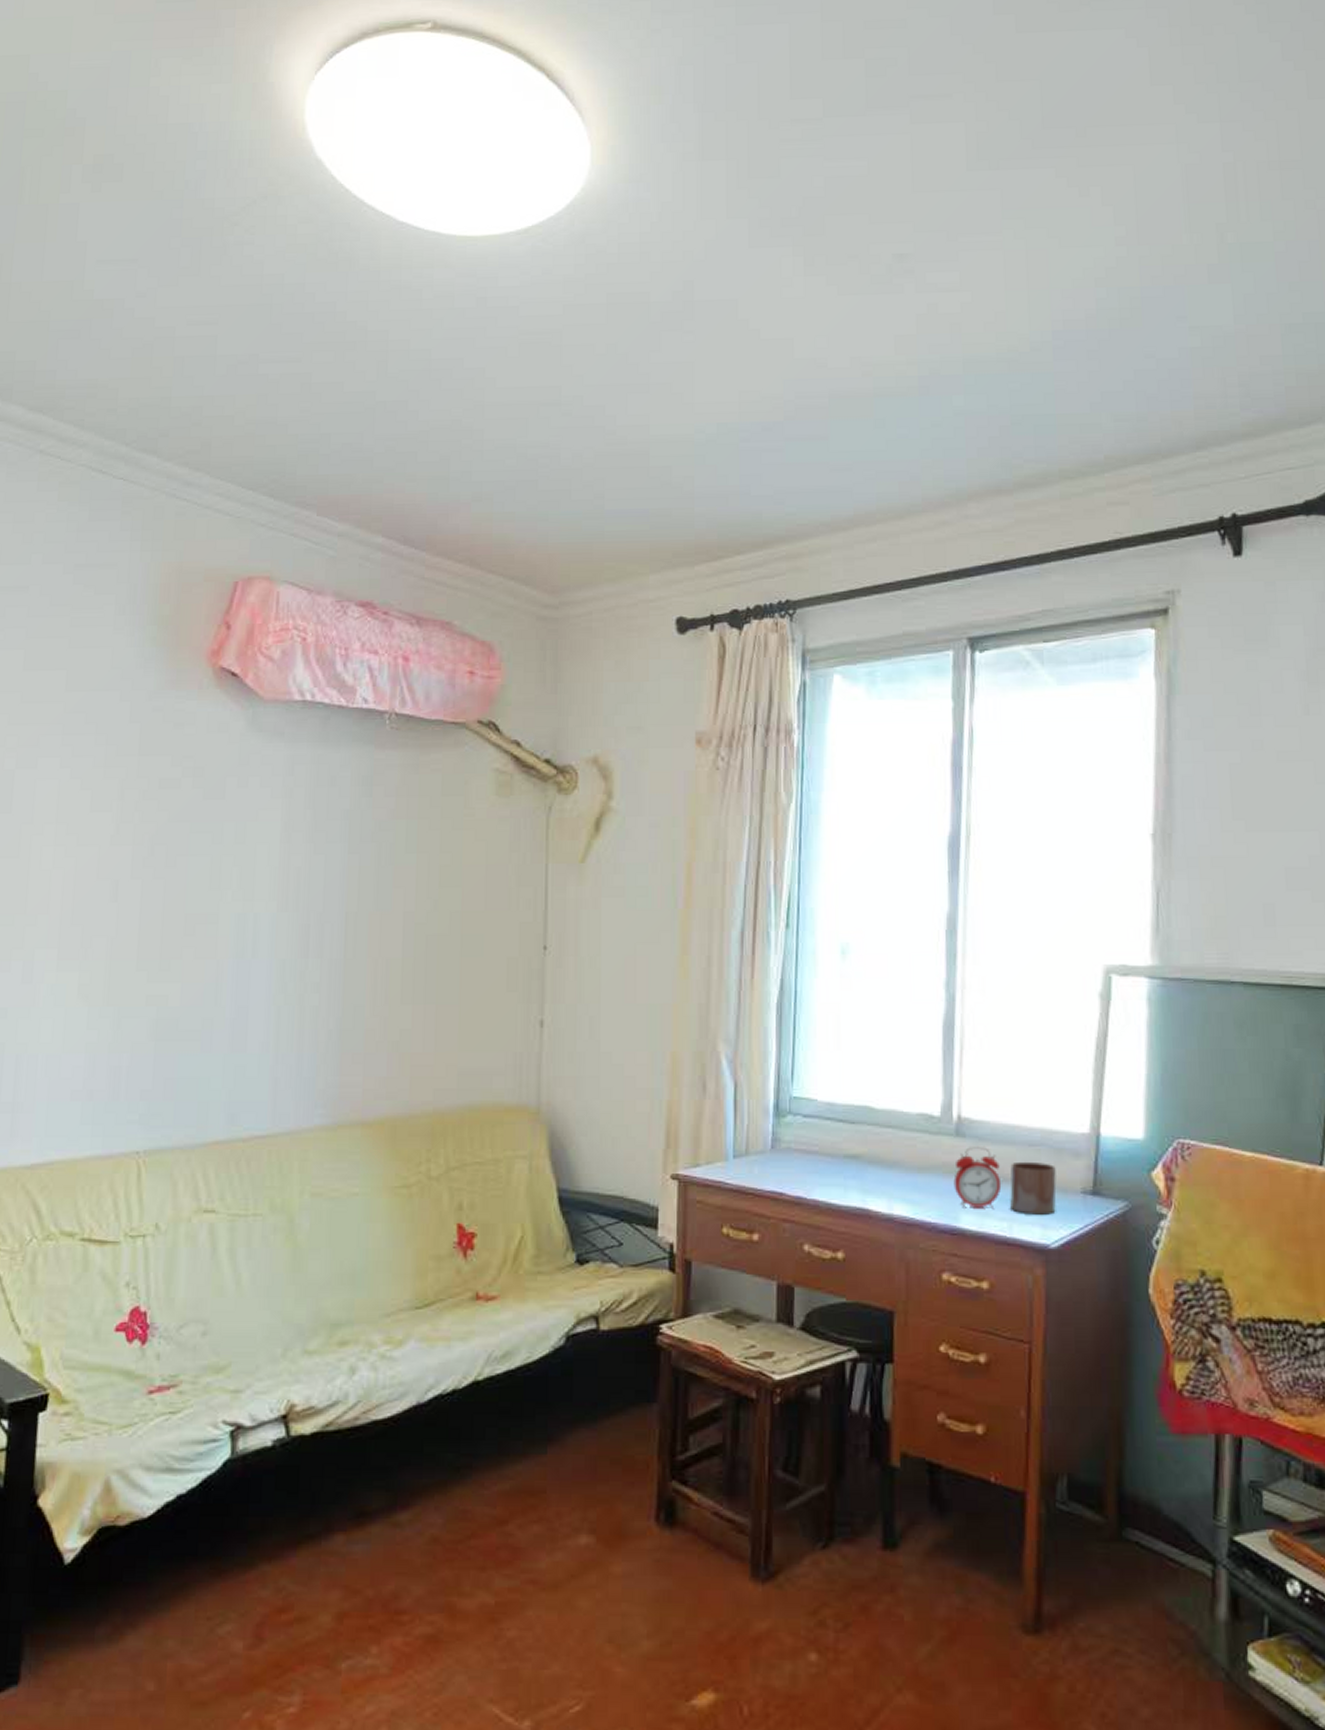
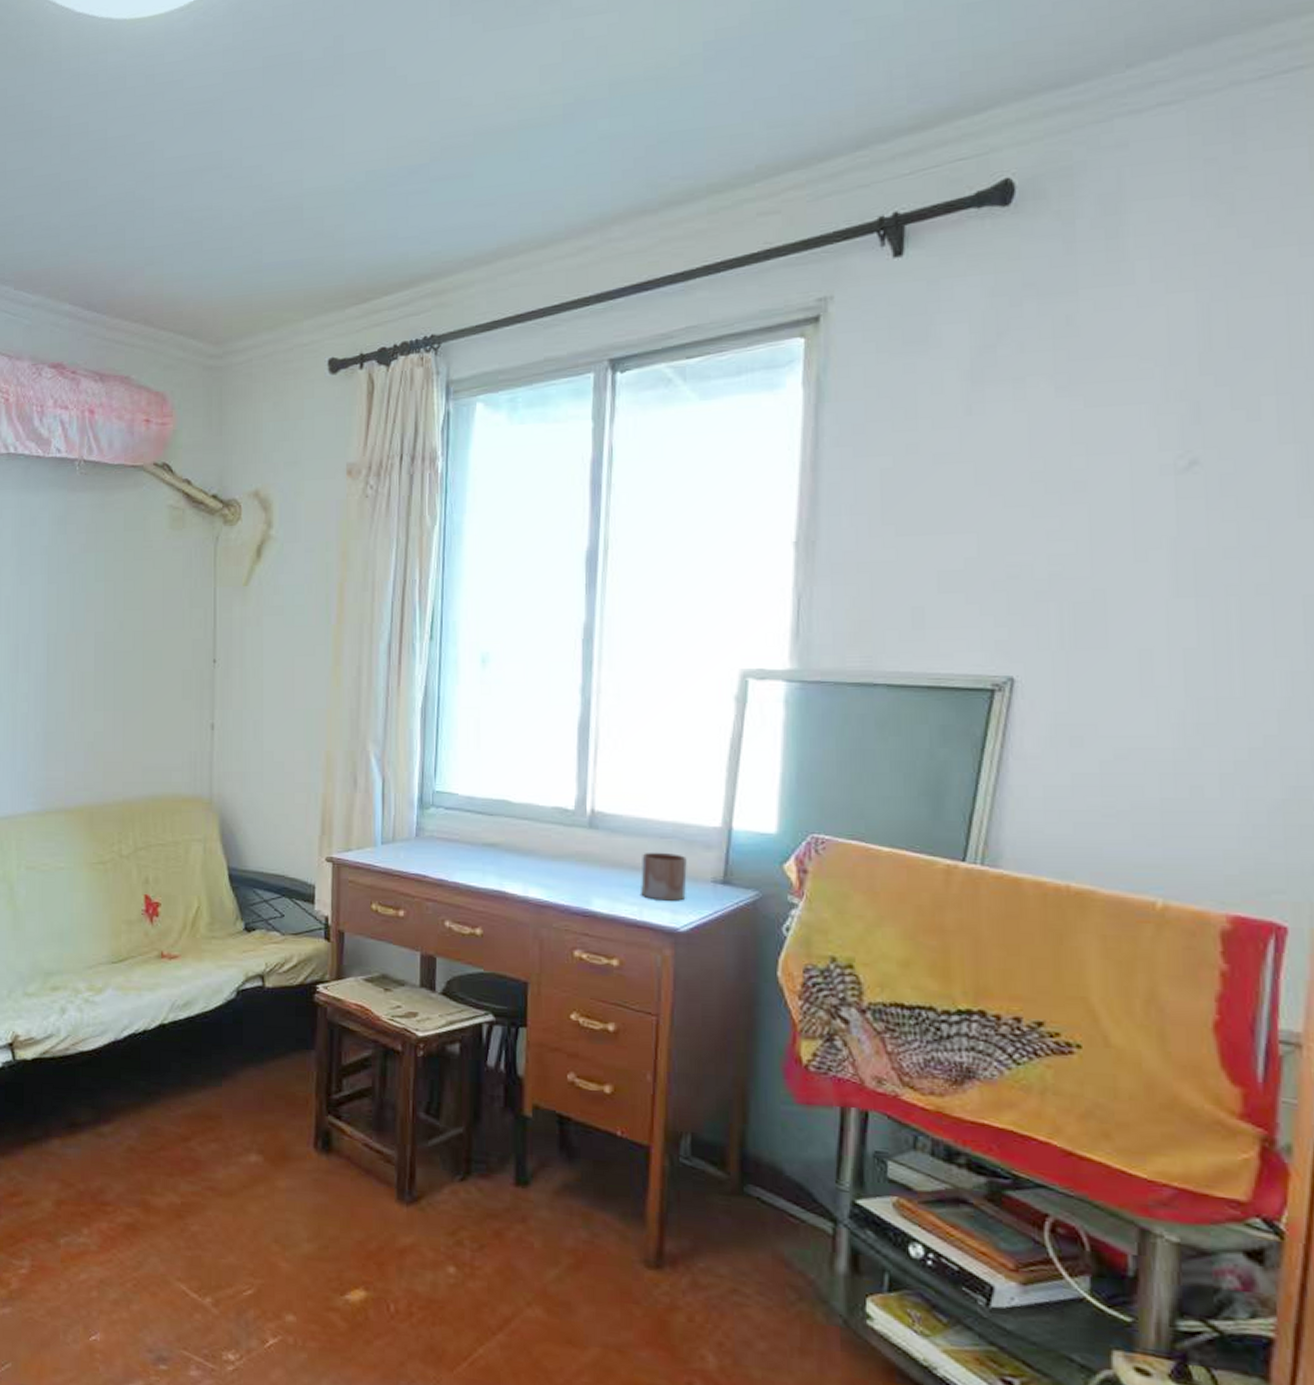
alarm clock: present [953,1145,1002,1208] -> none [586,837,633,894]

